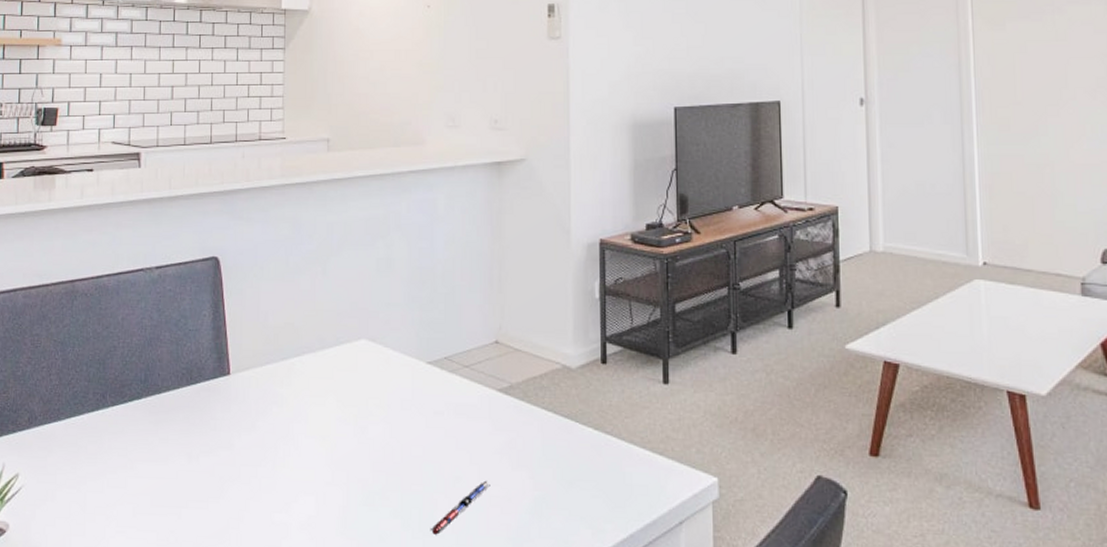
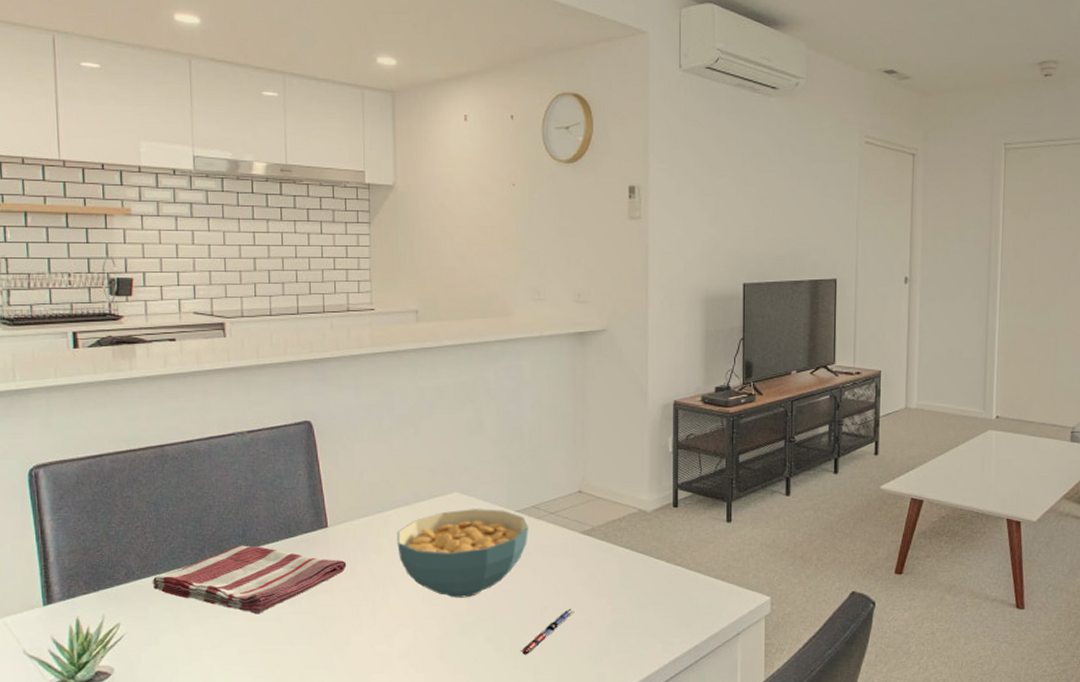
dish towel: none [53,391,248,471] -> present [152,545,347,614]
cereal bowl: none [300,358,440,462] -> present [397,509,528,598]

